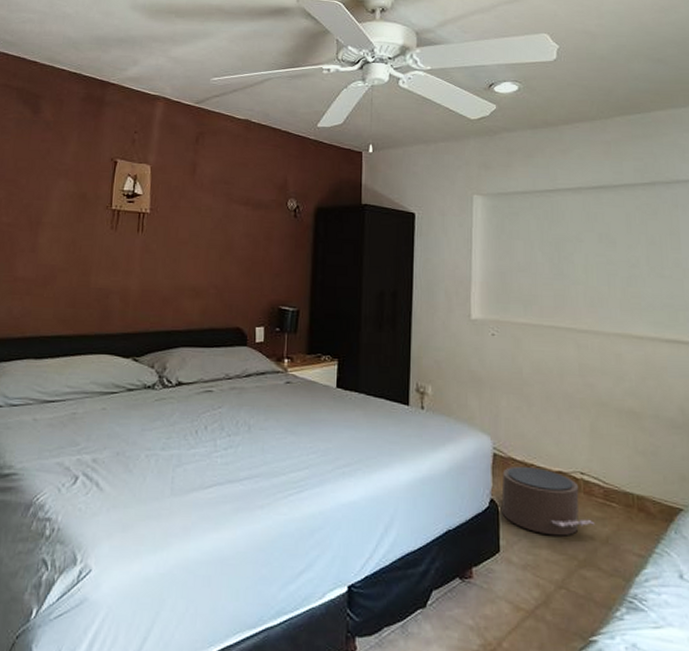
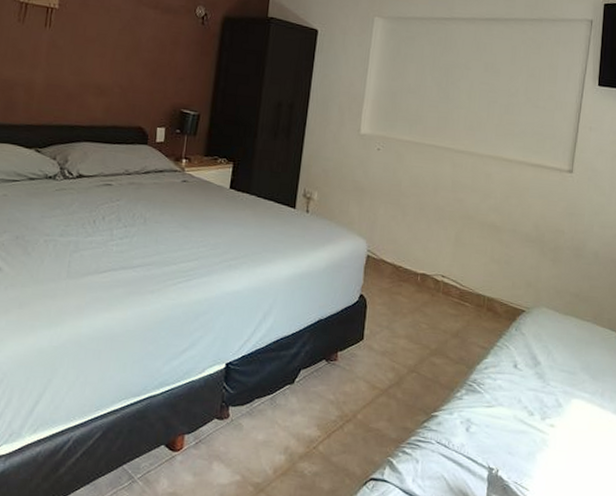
pouf: present [501,467,595,536] -> none [369,267,449,329]

